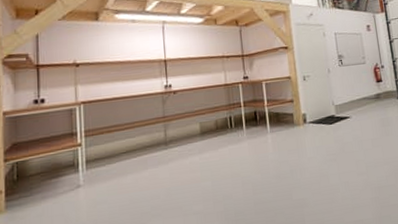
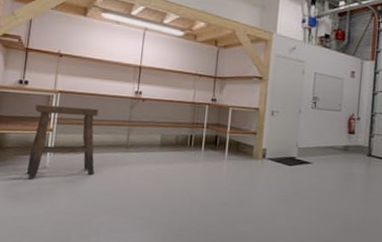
stool: none [56,111,136,203] -> present [27,104,99,179]

